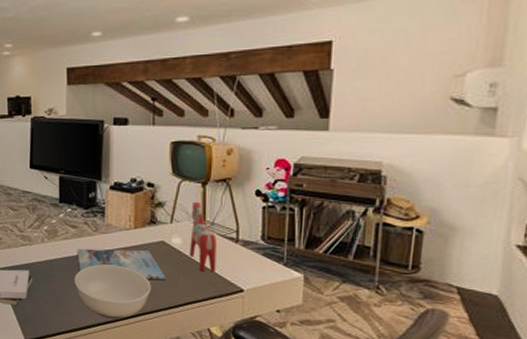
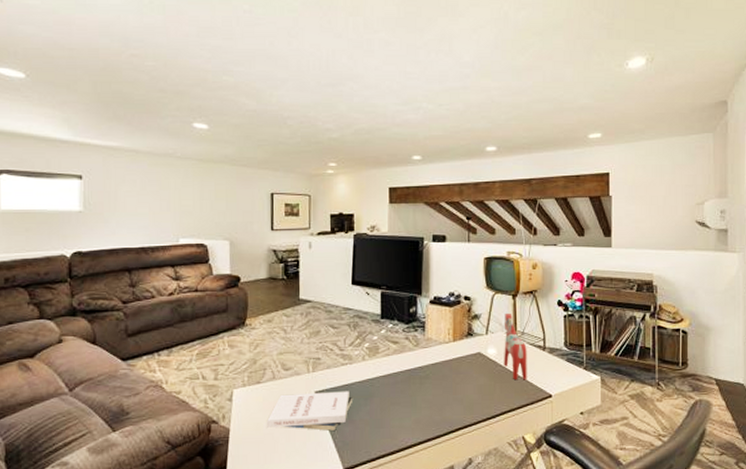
bowl: present [74,264,151,319] -> none [395,379,470,436]
magazine: present [76,248,167,281] -> none [398,363,484,392]

